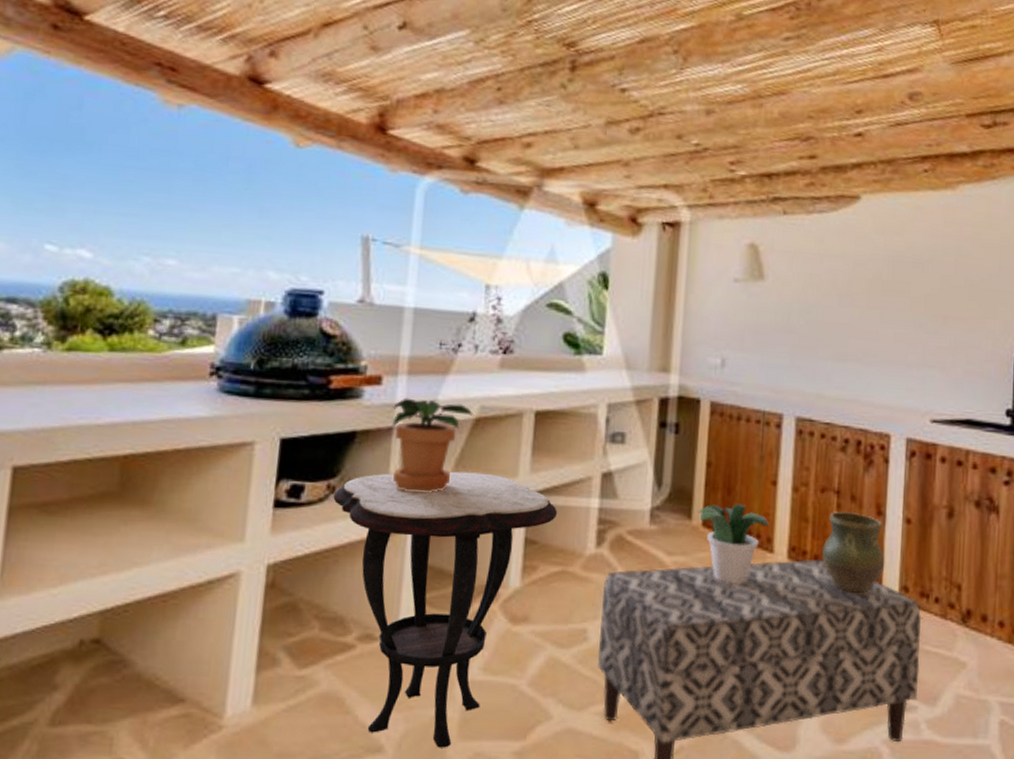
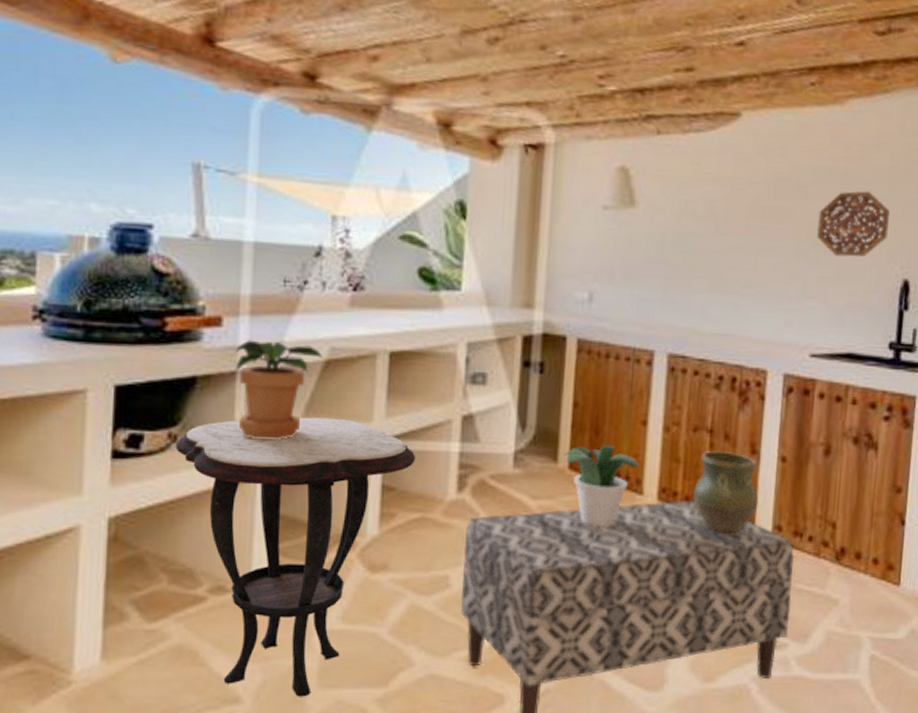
decorative platter: none [933,268,1003,329] -> present [816,191,891,257]

